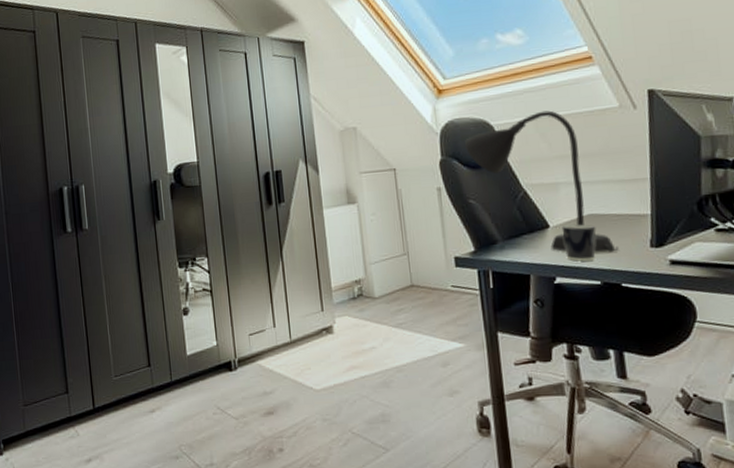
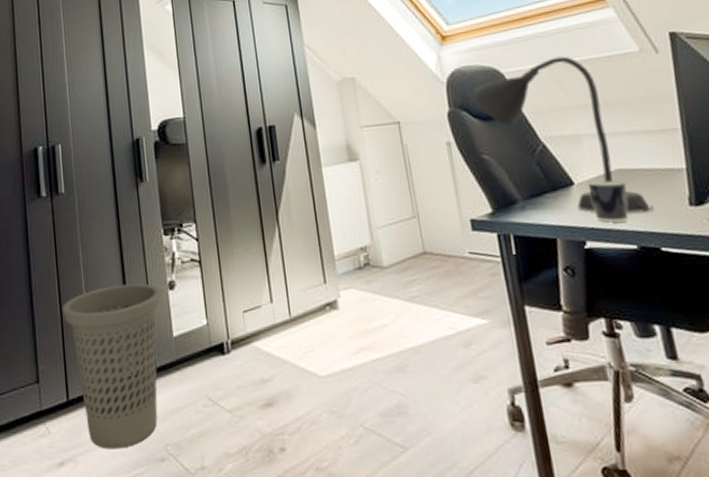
laundry basket: none [87,309,177,449] -> present [62,283,162,450]

